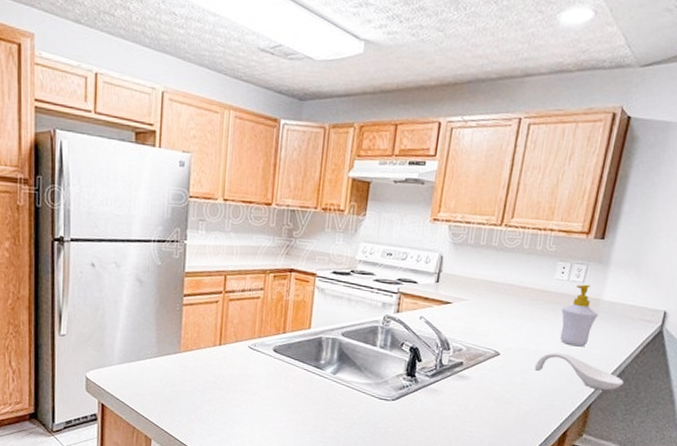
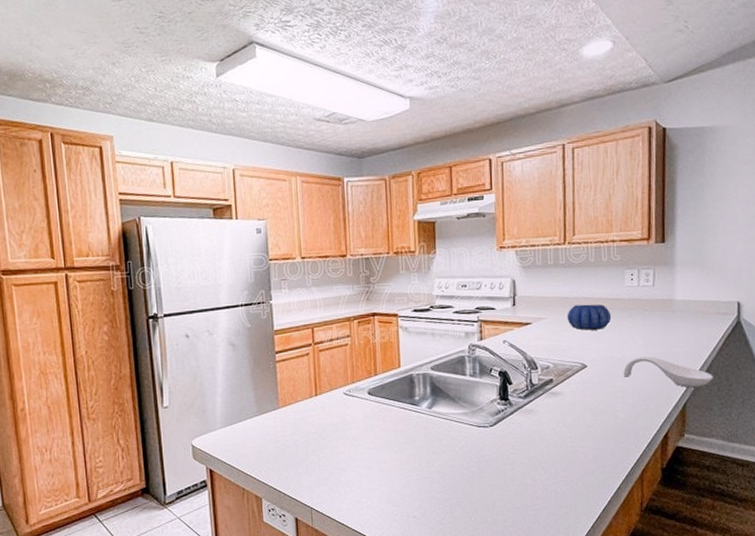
decorative bowl: none [488,290,535,319] -> present [567,304,612,330]
soap bottle: present [560,284,599,347] -> none [638,287,675,348]

